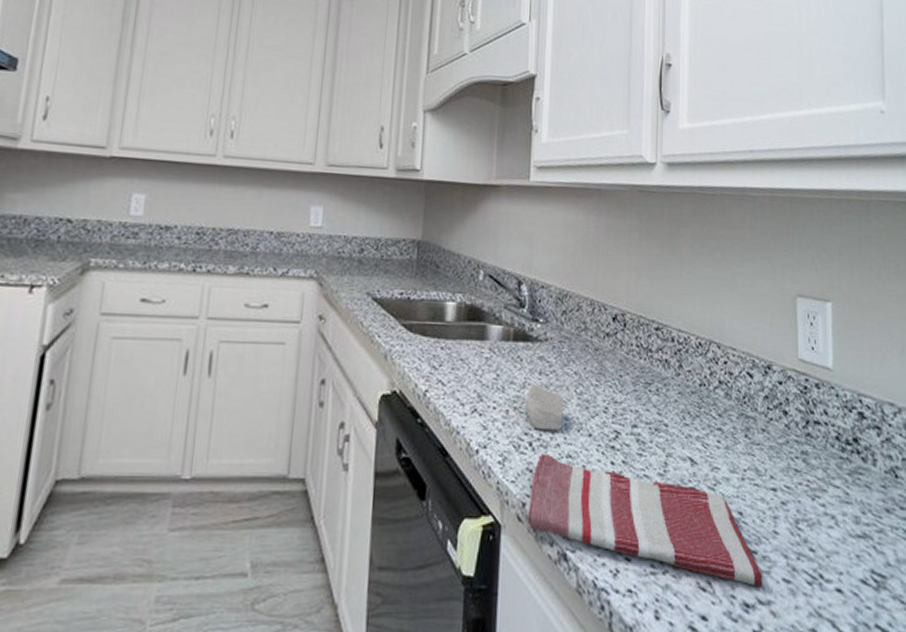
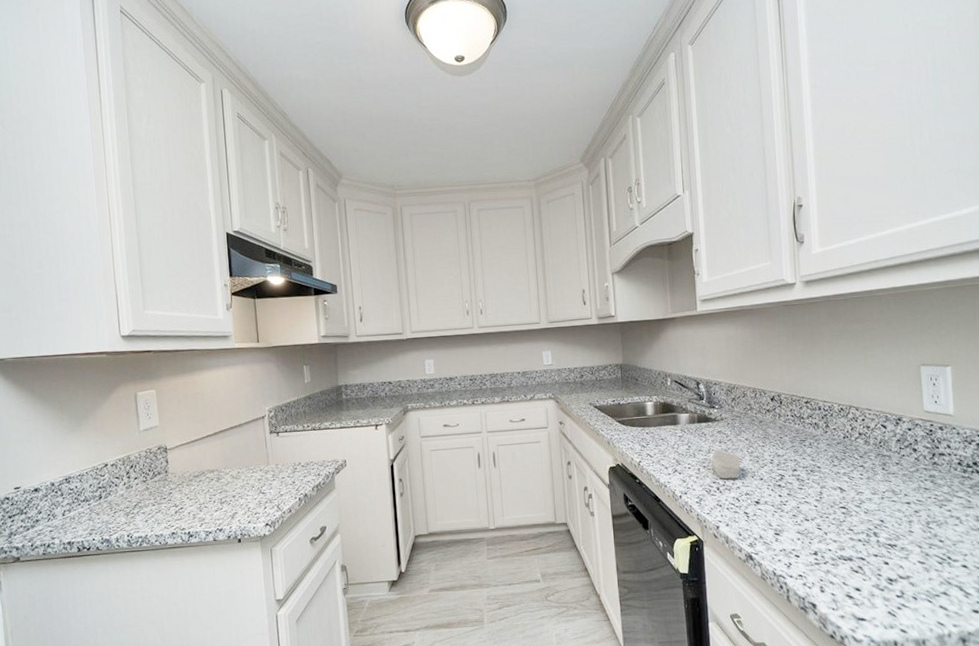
dish towel: present [528,453,764,587] -> none [721,493,904,568]

